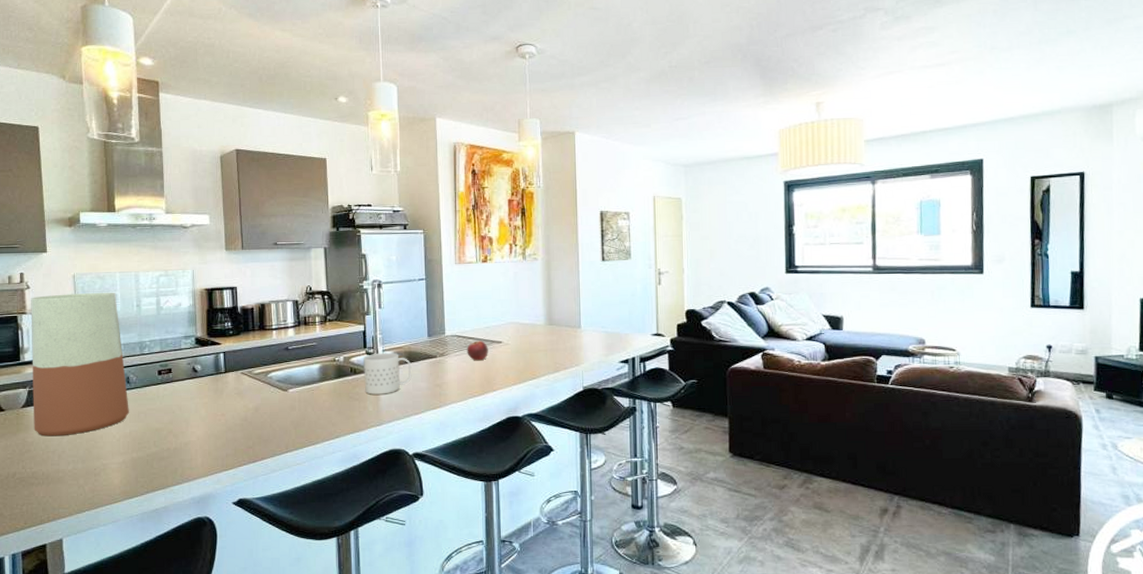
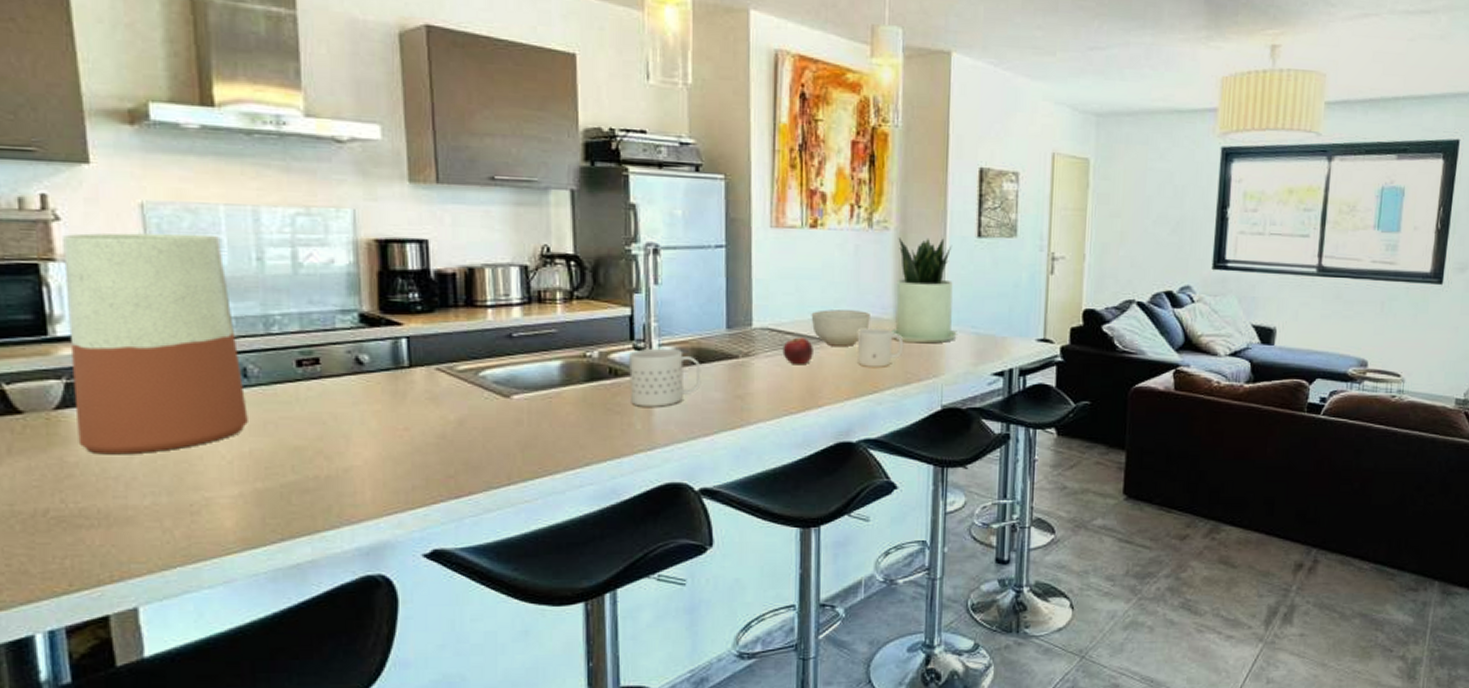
bowl: none [485,319,527,346] -> present [811,309,870,346]
mug: none [518,331,553,360] -> present [857,328,904,367]
planter: none [542,264,591,341] -> present [890,238,957,344]

